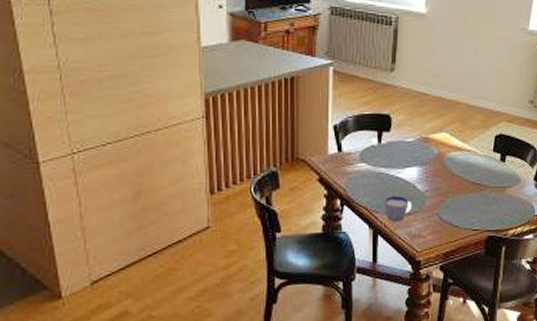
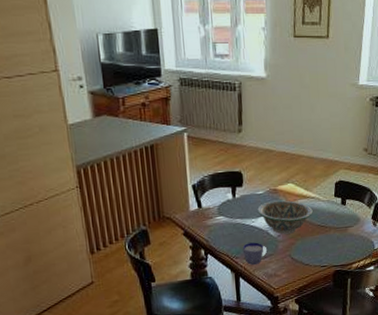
decorative bowl: none [405,151,468,190] -> present [257,200,313,235]

